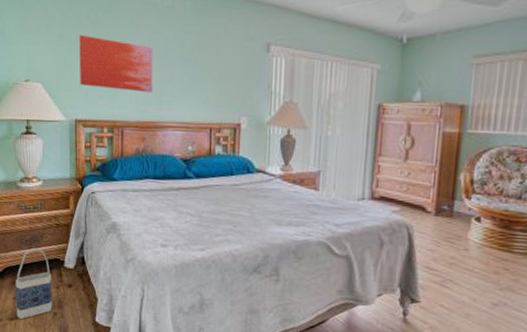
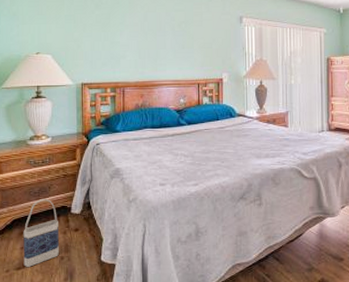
wall art: present [79,34,153,93] -> none [85,14,149,58]

